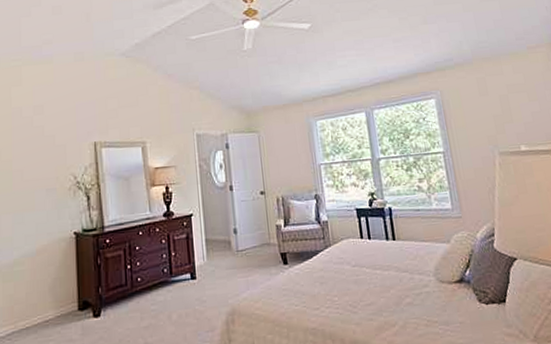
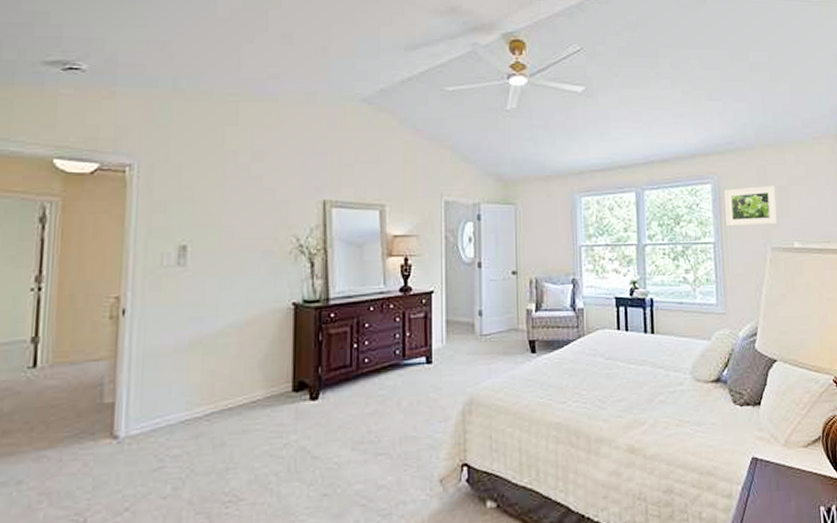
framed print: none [448,95,503,136] -> present [724,186,778,227]

